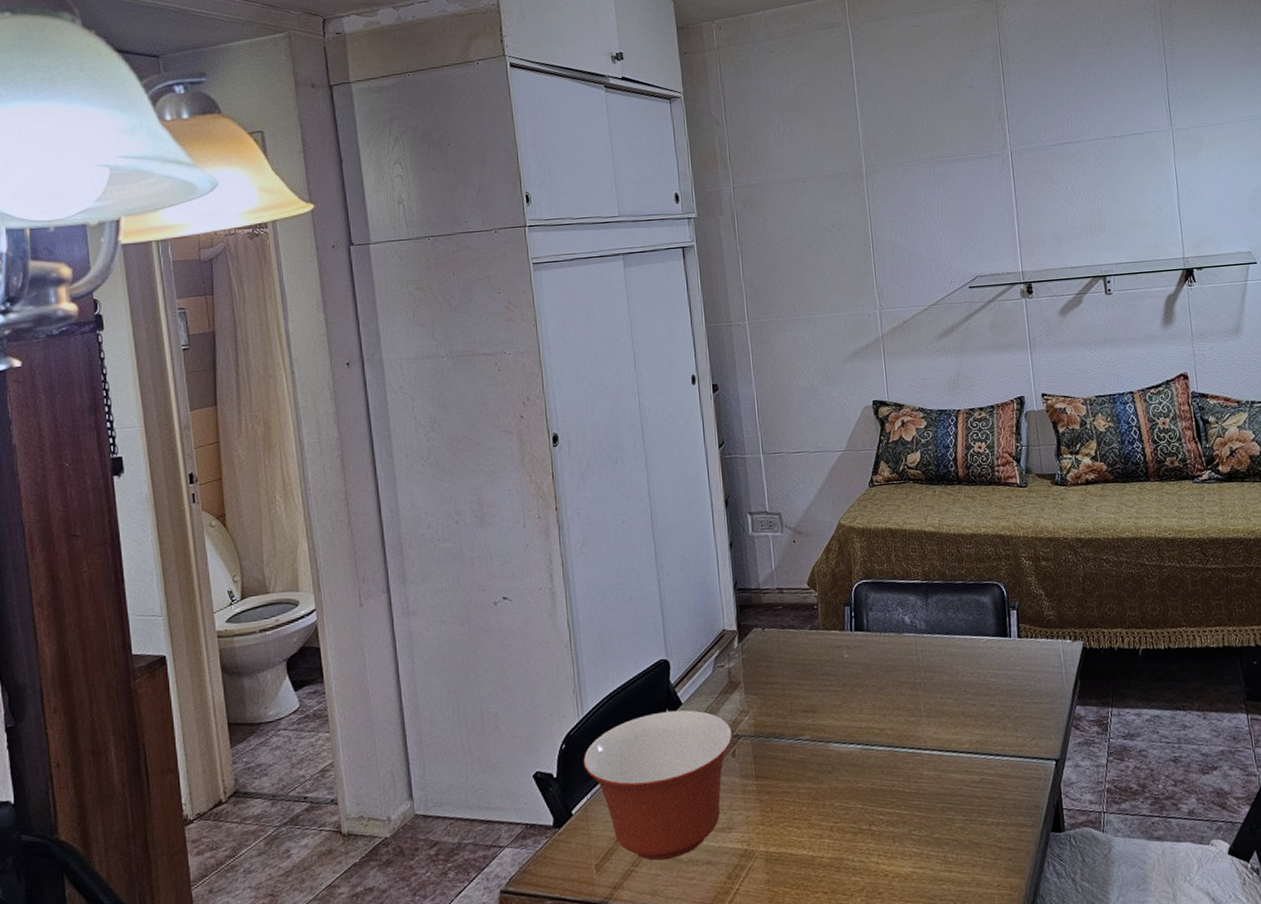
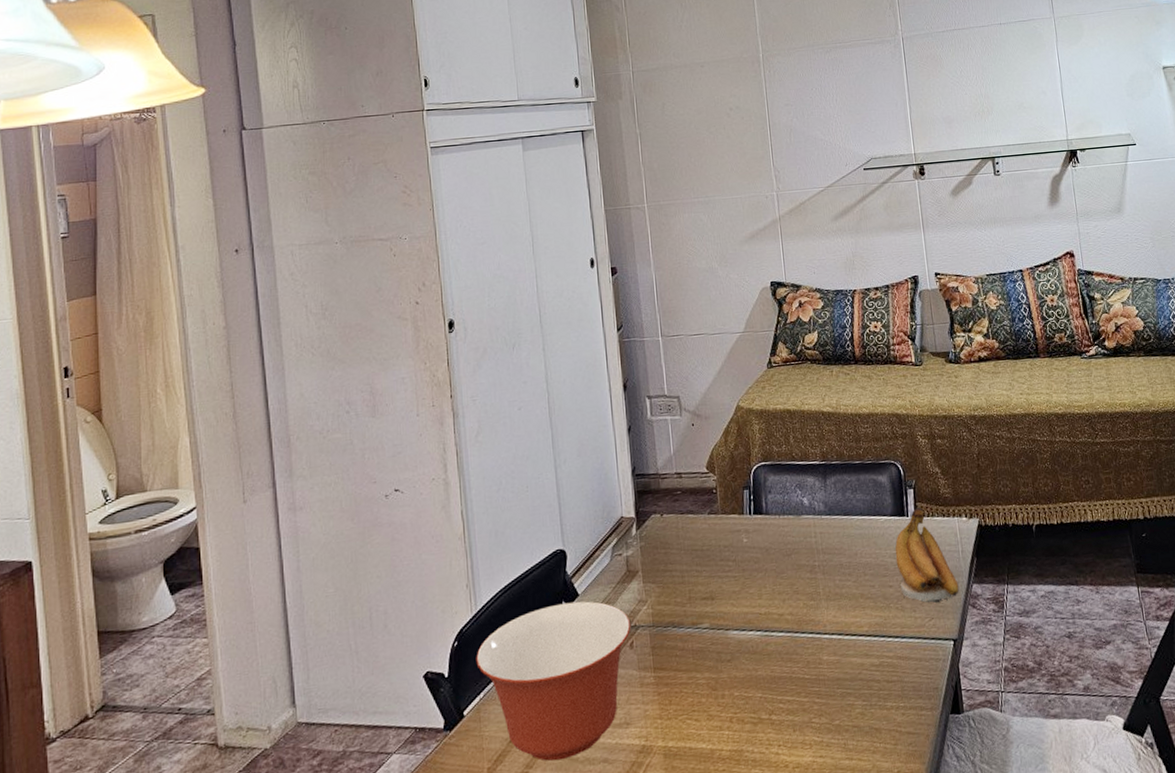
banana: none [997,628,1062,723] -> present [895,507,959,603]

